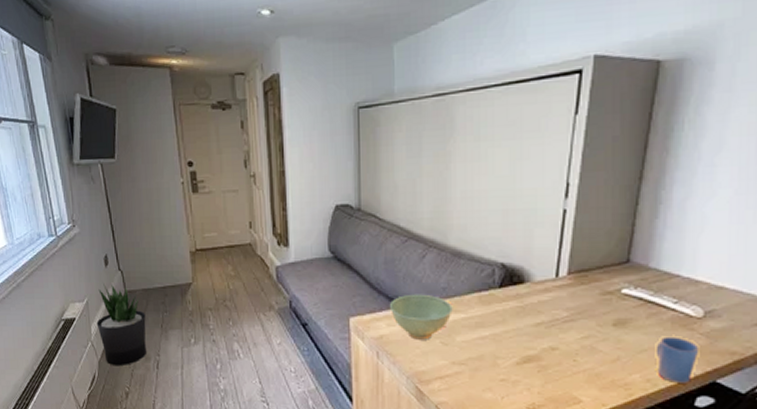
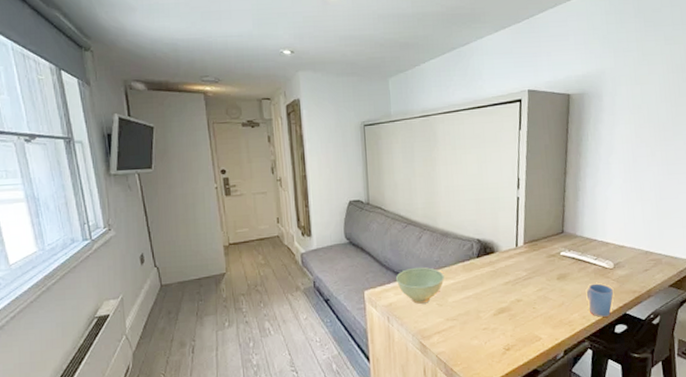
planter: present [96,282,146,365] -> none [131,279,182,355]

